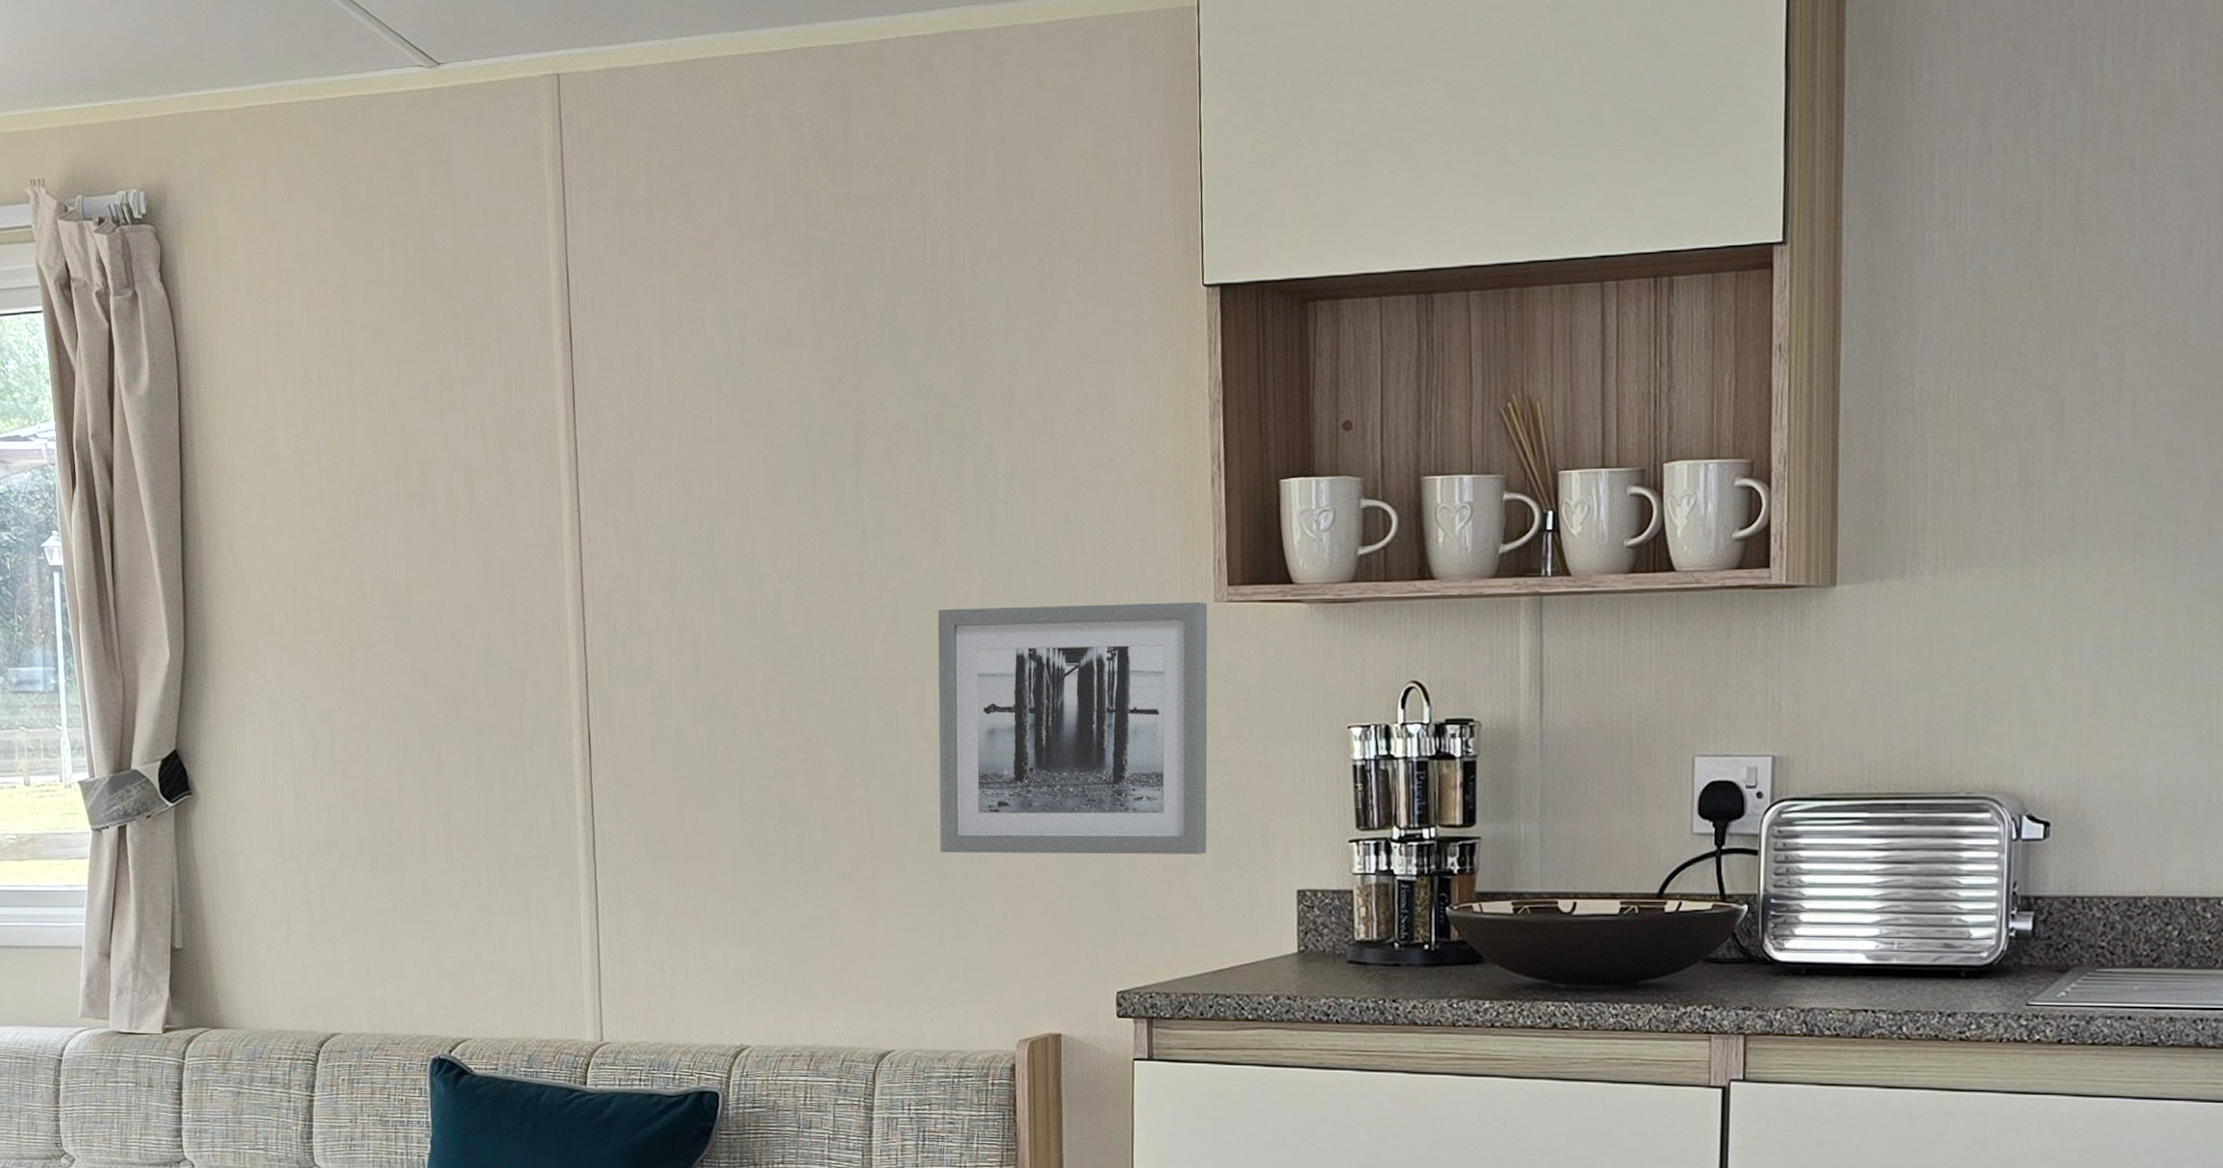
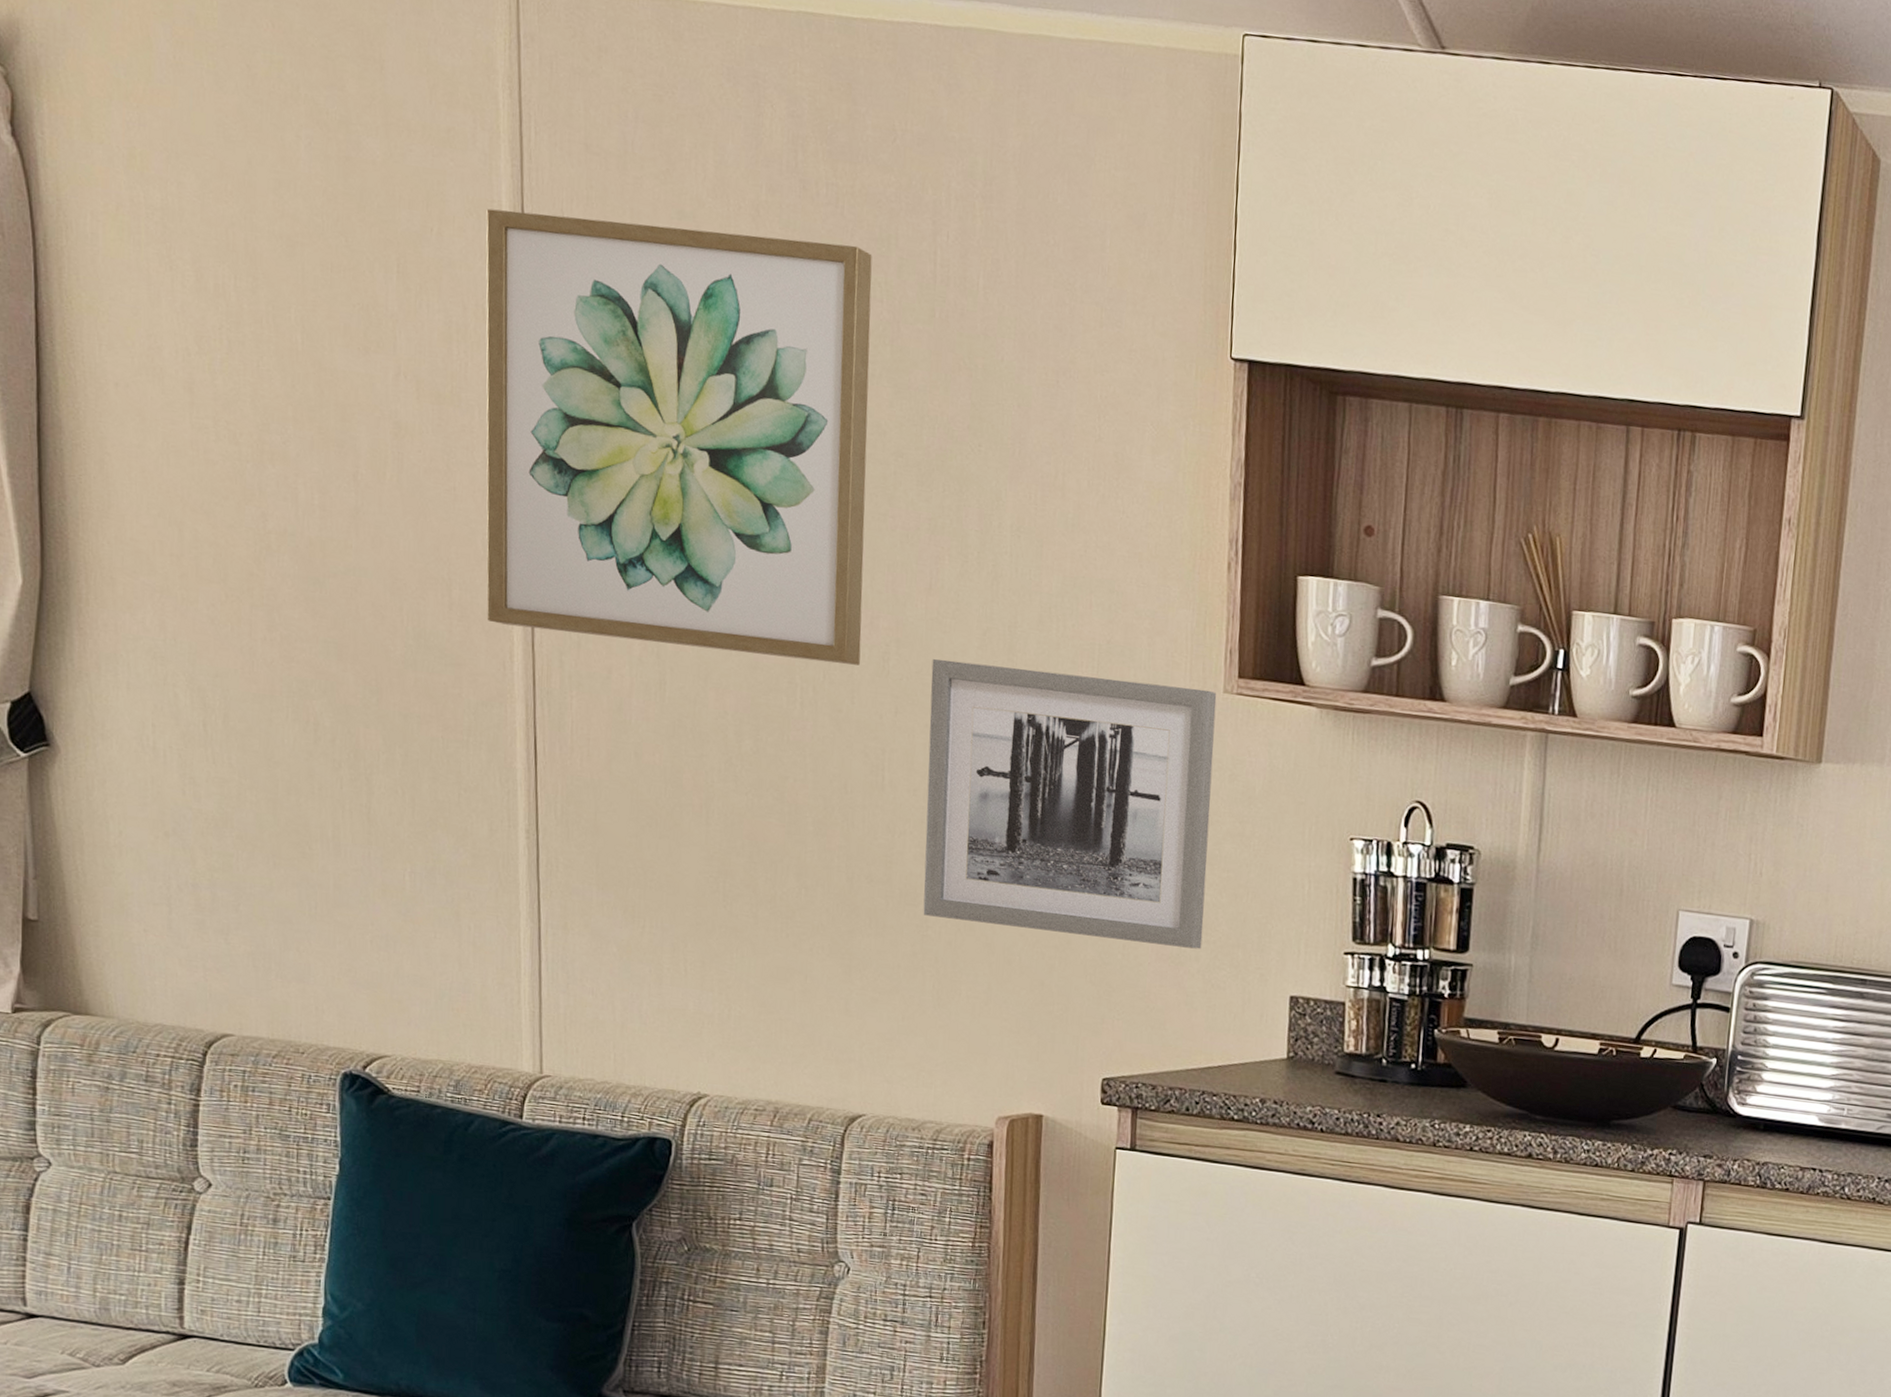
wall art: none [537,244,873,634] -> present [486,208,872,665]

